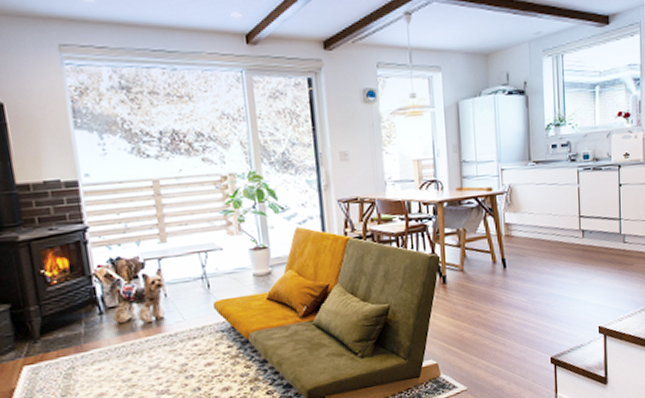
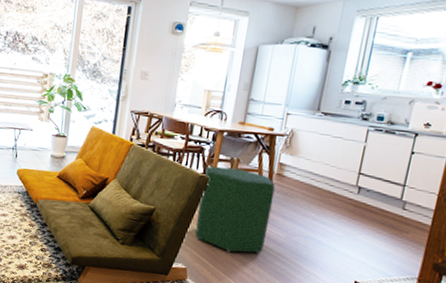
ottoman: none [433,239,509,333] -> present [195,166,276,254]

